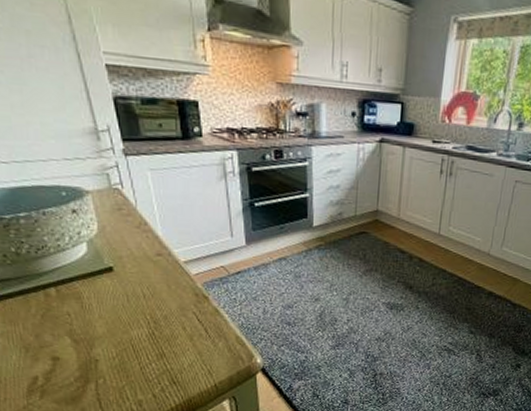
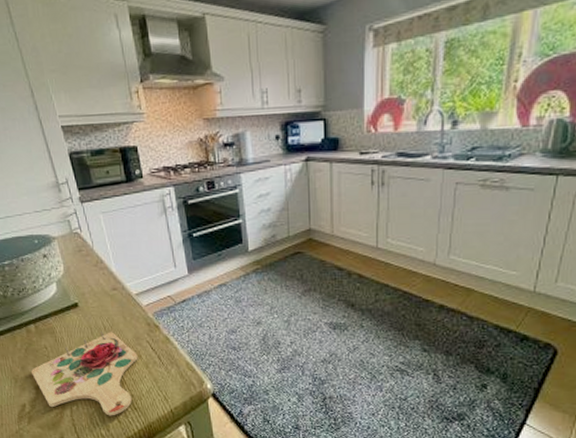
cutting board: none [48,300,181,390] -> present [31,332,138,416]

